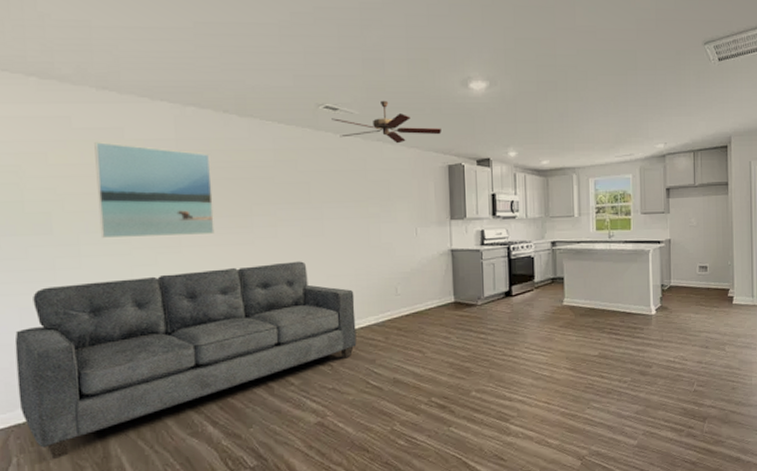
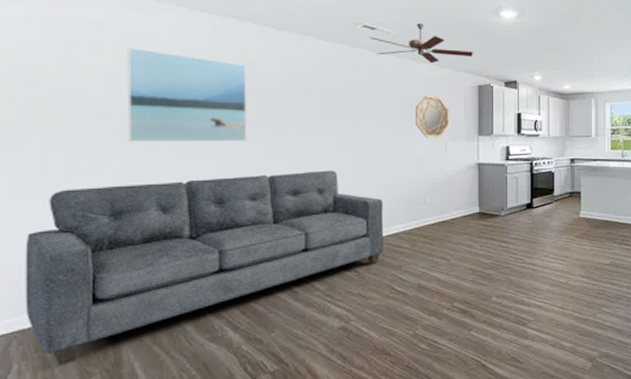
home mirror: none [382,178,420,224] -> present [414,95,450,138]

